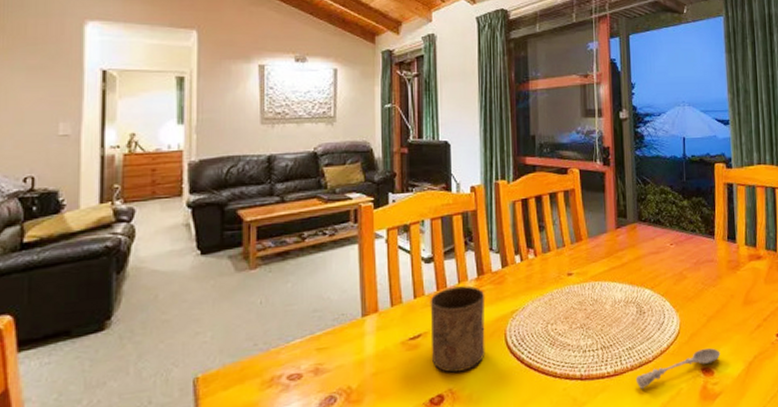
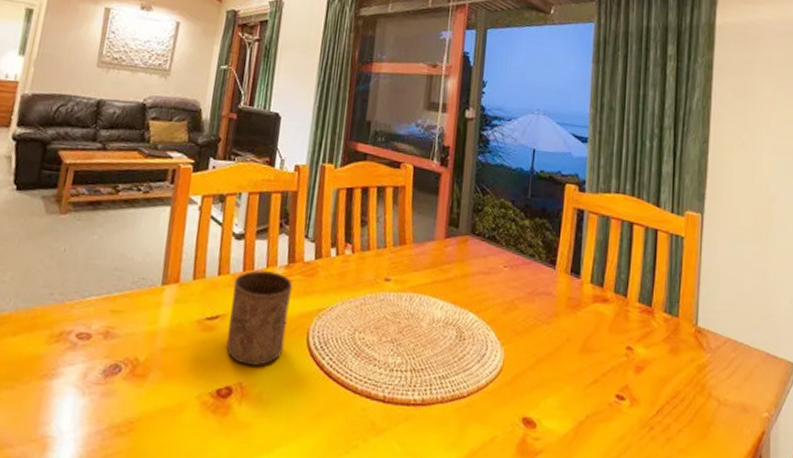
soupspoon: present [635,348,721,389] -> none [444,395,547,427]

